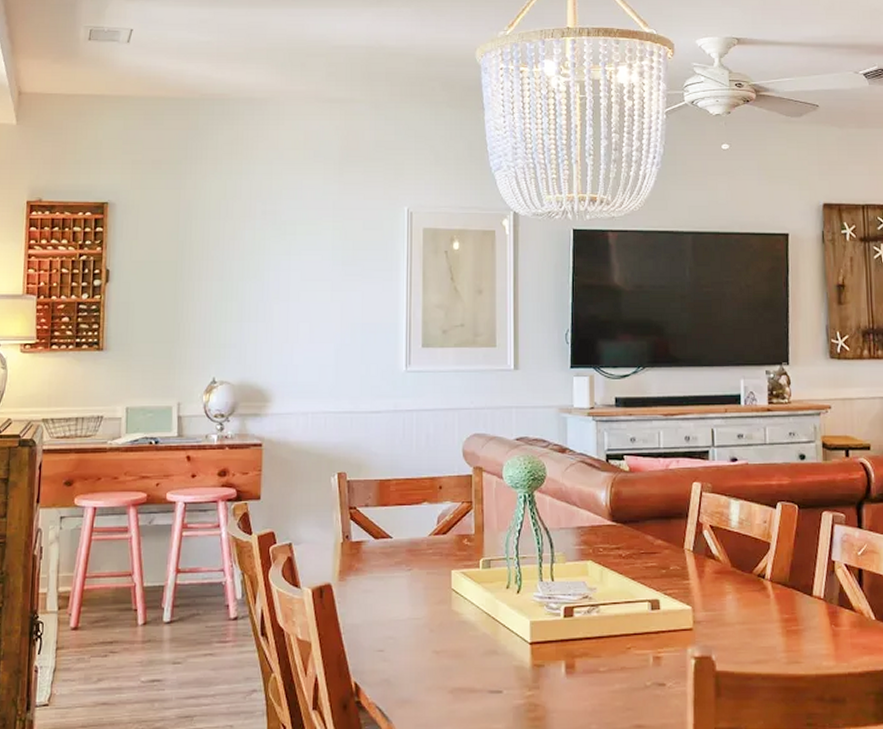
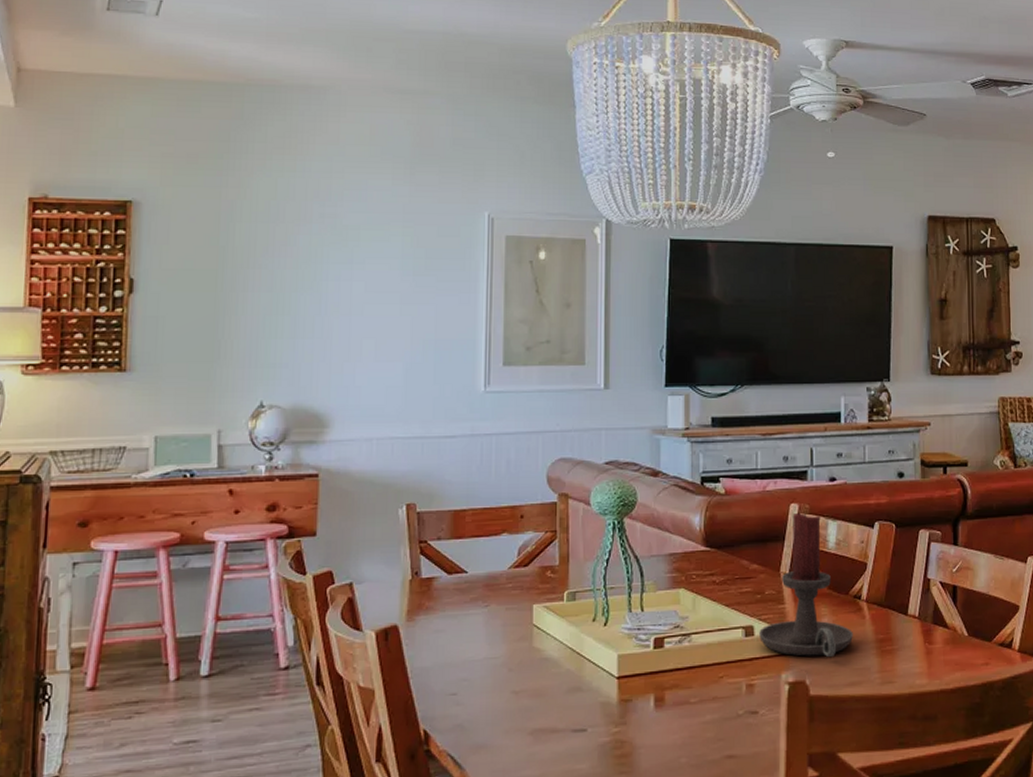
candle holder: none [665,491,758,634] -> present [759,512,853,657]

